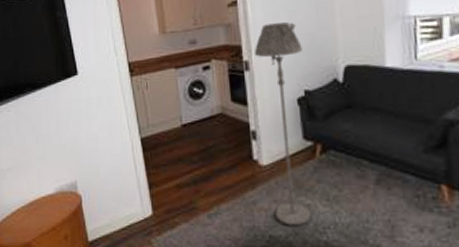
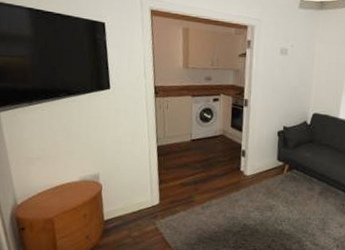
floor lamp: present [255,22,310,226] -> none [250,75,287,219]

